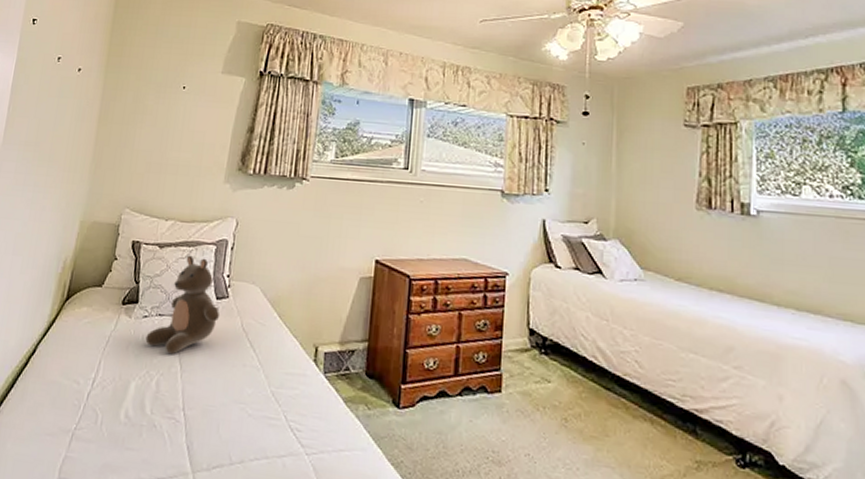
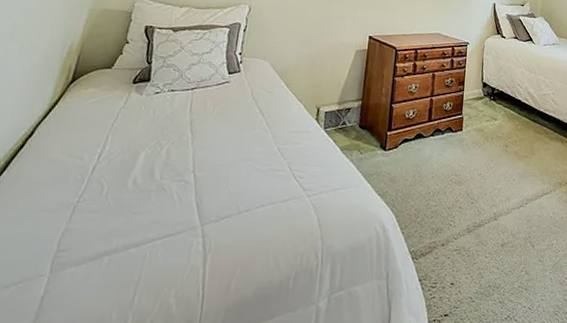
stuffed bear: present [145,255,221,355] -> none [156,37,232,125]

